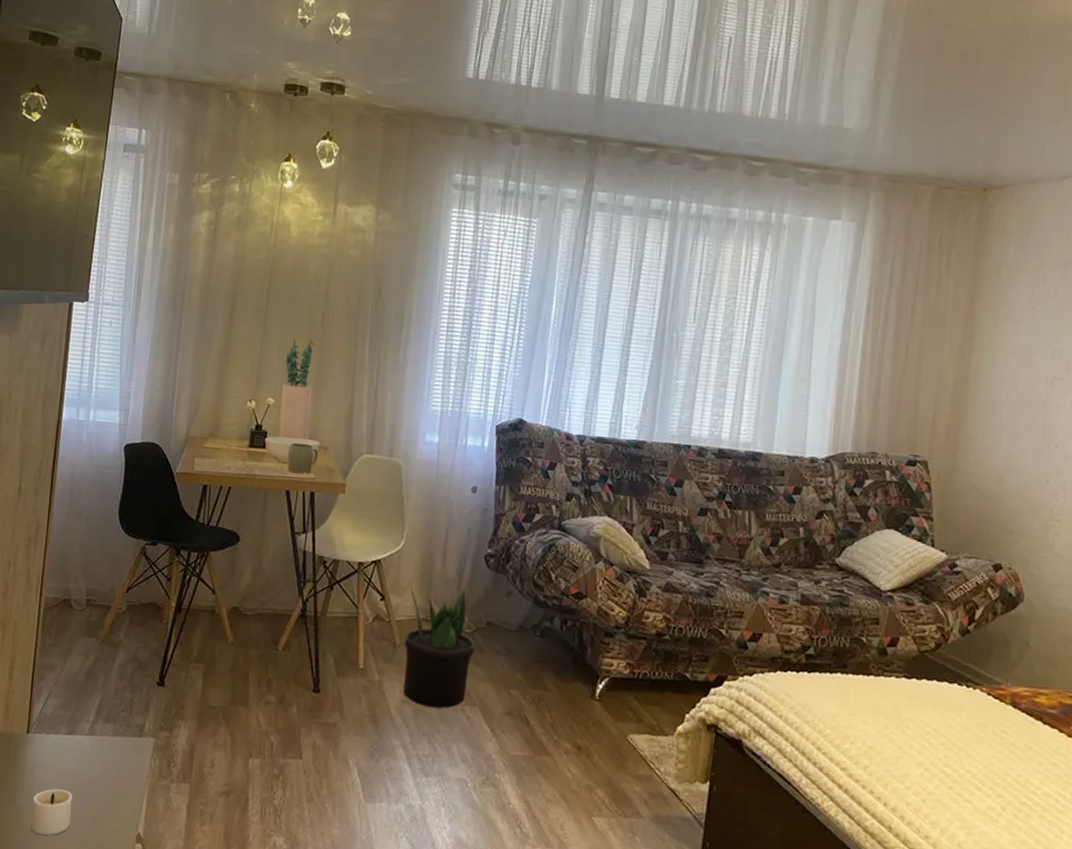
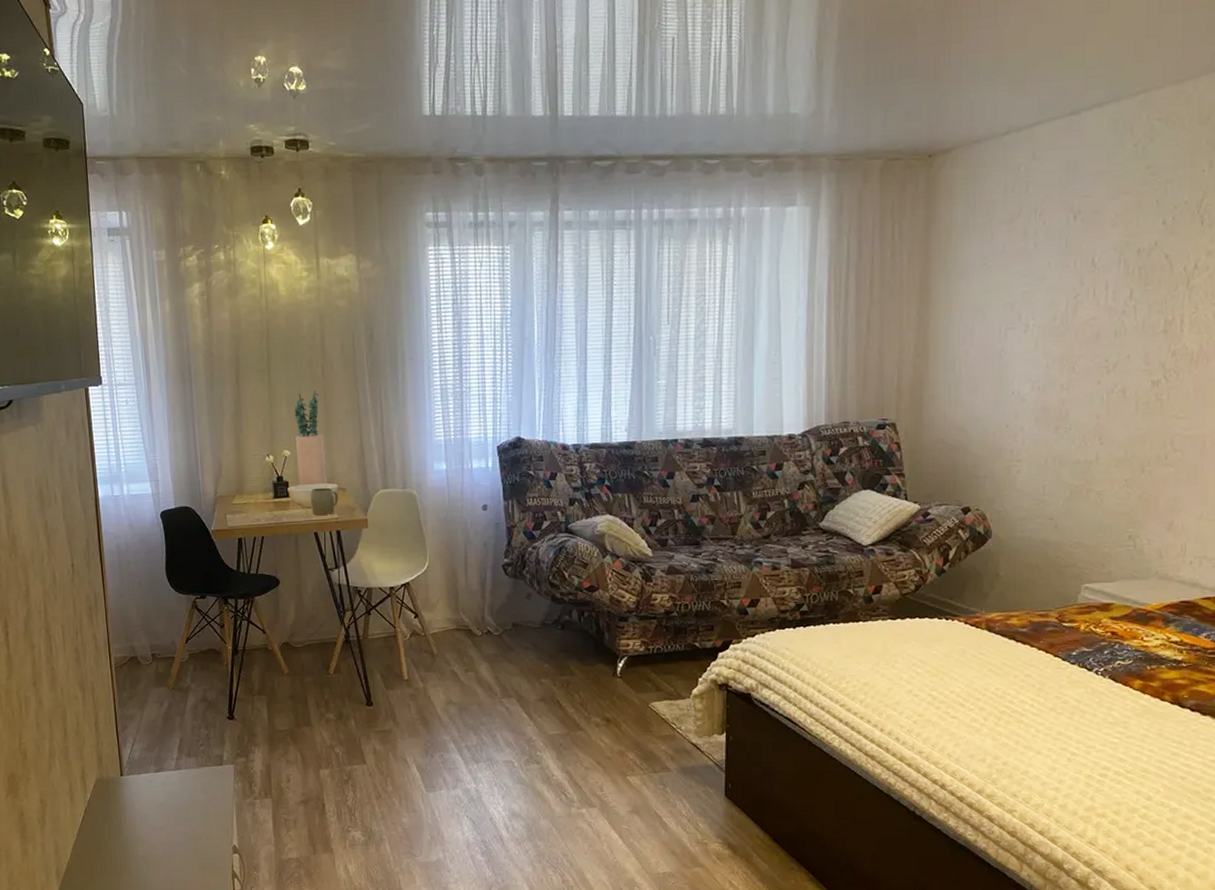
candle: present [30,788,73,836] -> none [137,819,174,858]
planter: present [403,584,475,708] -> none [439,597,504,704]

